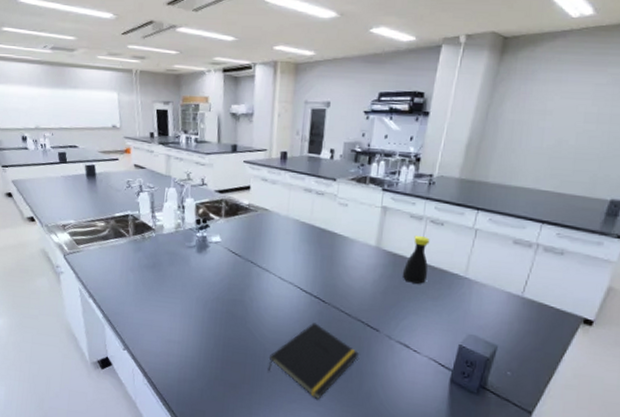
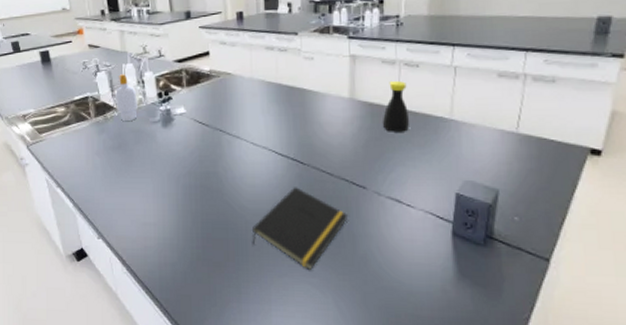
soap bottle: none [155,197,176,243] -> present [115,74,138,121]

